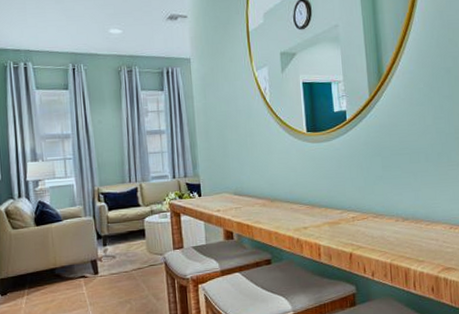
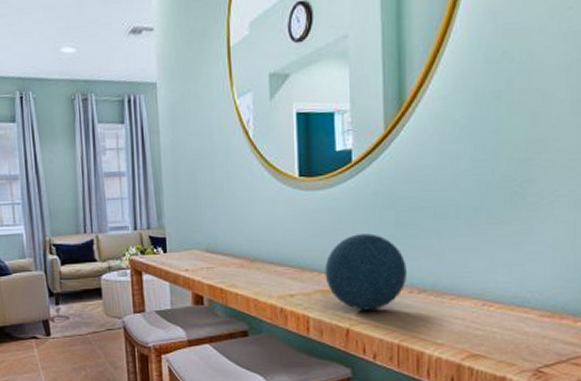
decorative orb: none [330,175,393,237] -> present [325,233,407,310]

